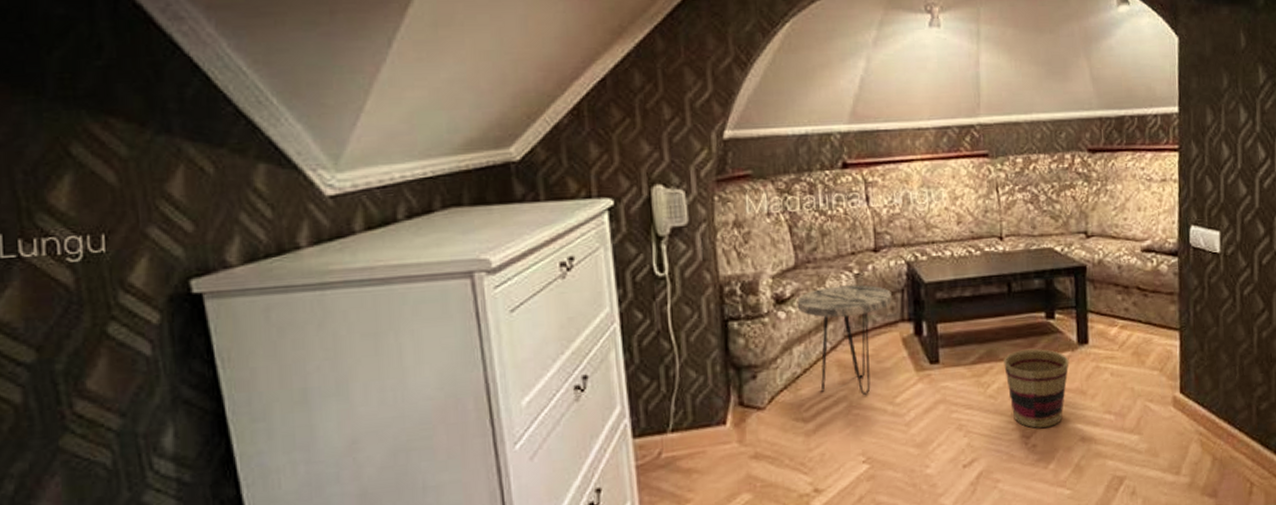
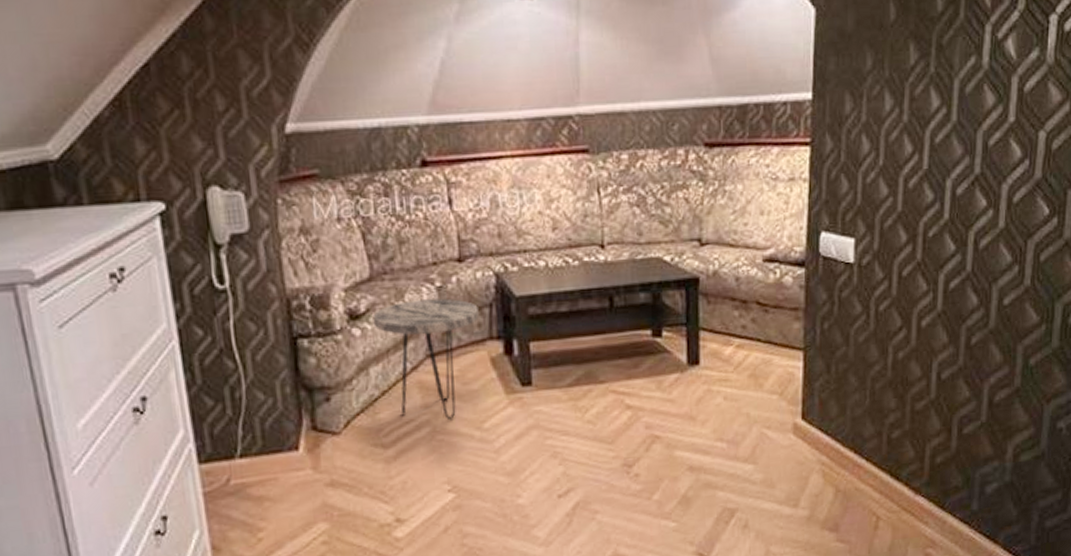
basket: present [1004,348,1069,428] -> none [604,369,678,456]

